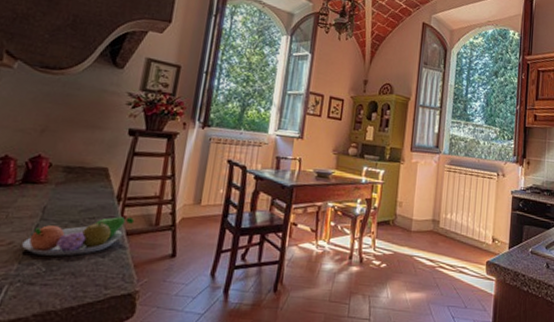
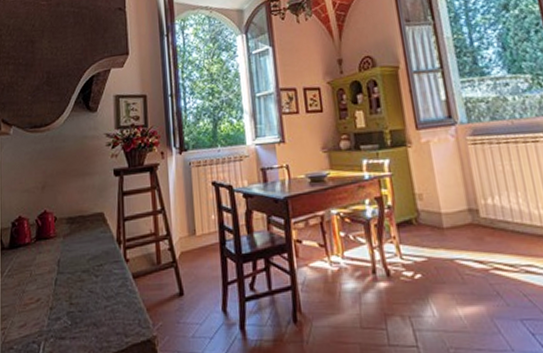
fruit bowl: present [22,217,135,256] -> none [48,259,138,309]

